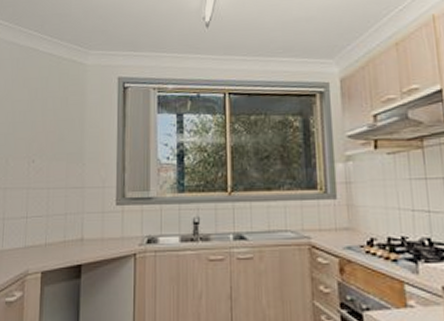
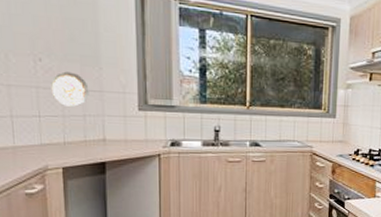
decorative plate: none [39,170,72,205] -> present [51,71,89,107]

